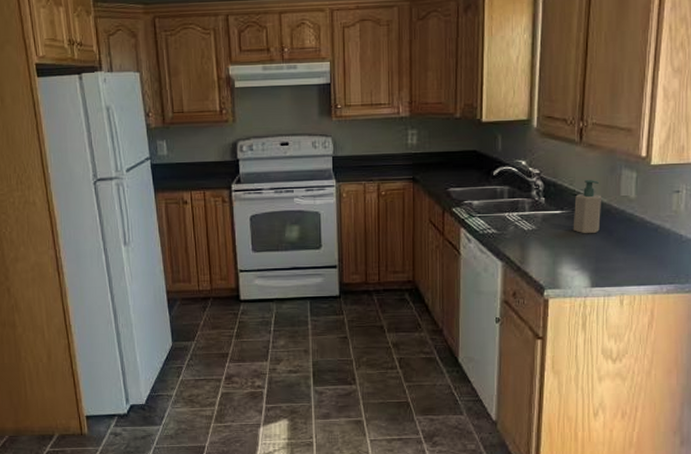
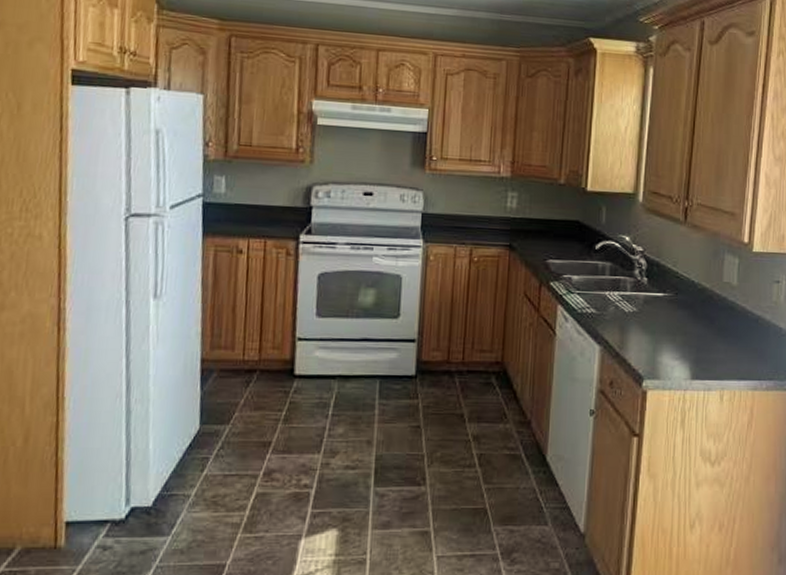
soap bottle: present [573,179,602,234] -> none [674,261,705,321]

